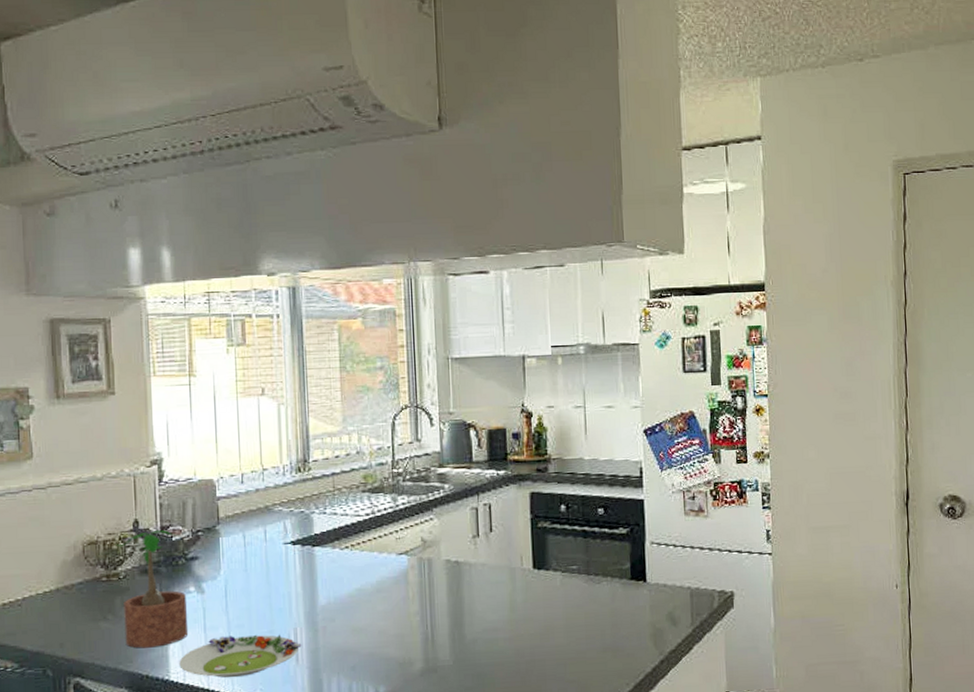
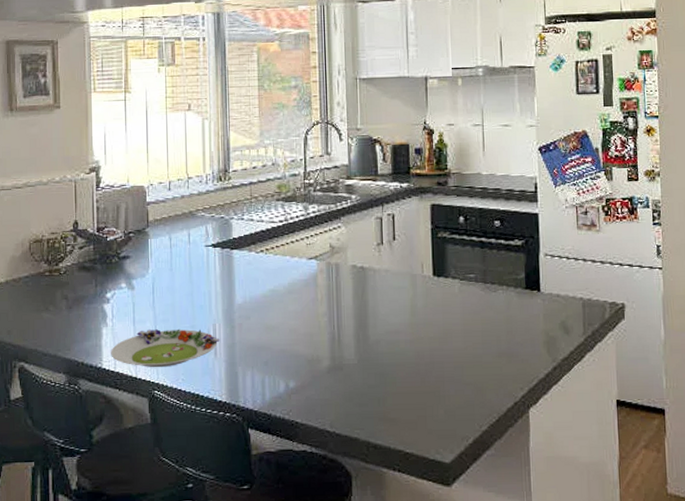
potted plant: present [114,529,189,648] -> none [57,230,120,338]

